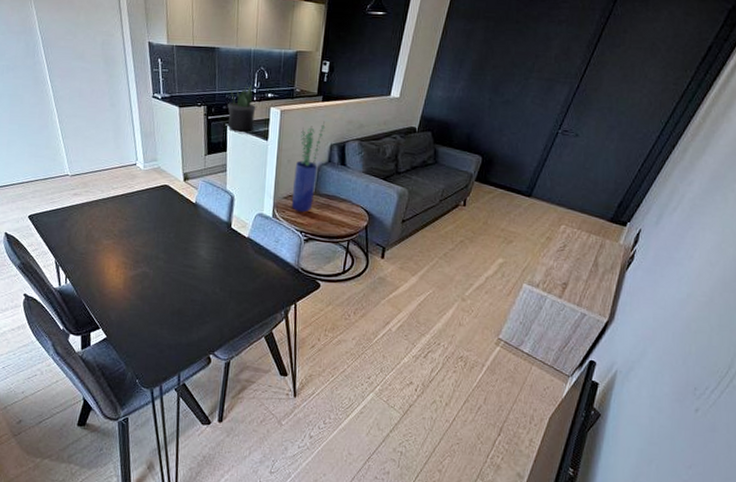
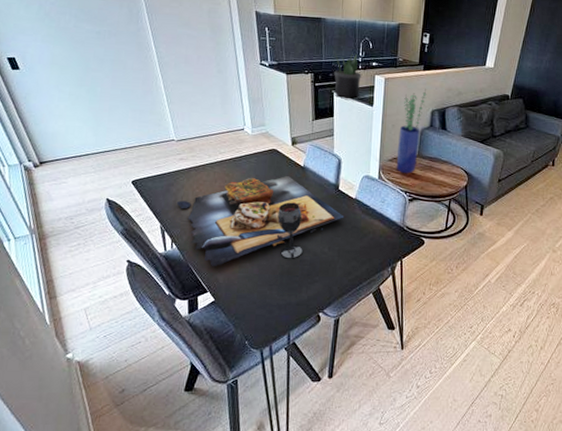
food platter: none [70,212,237,304] -> present [176,175,345,267]
wine glass: none [168,240,194,298] -> present [277,202,303,259]

